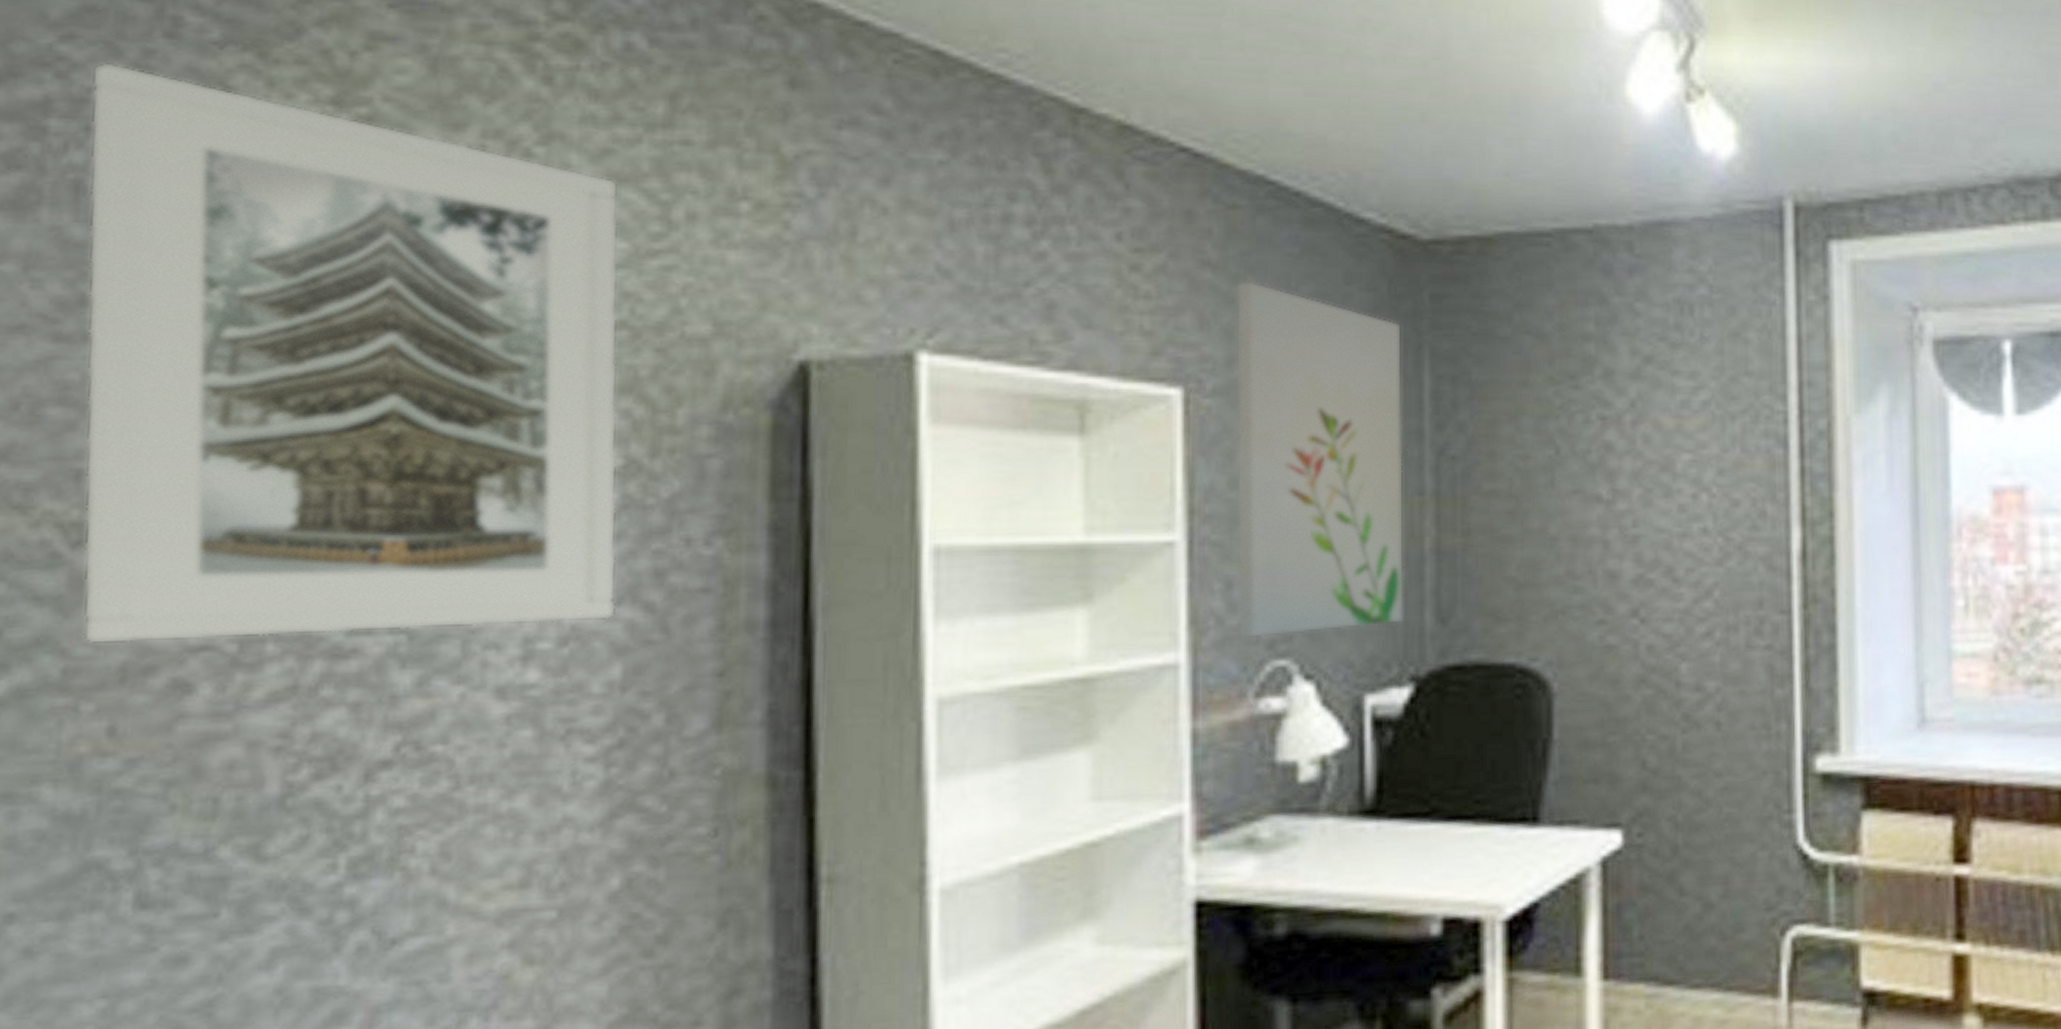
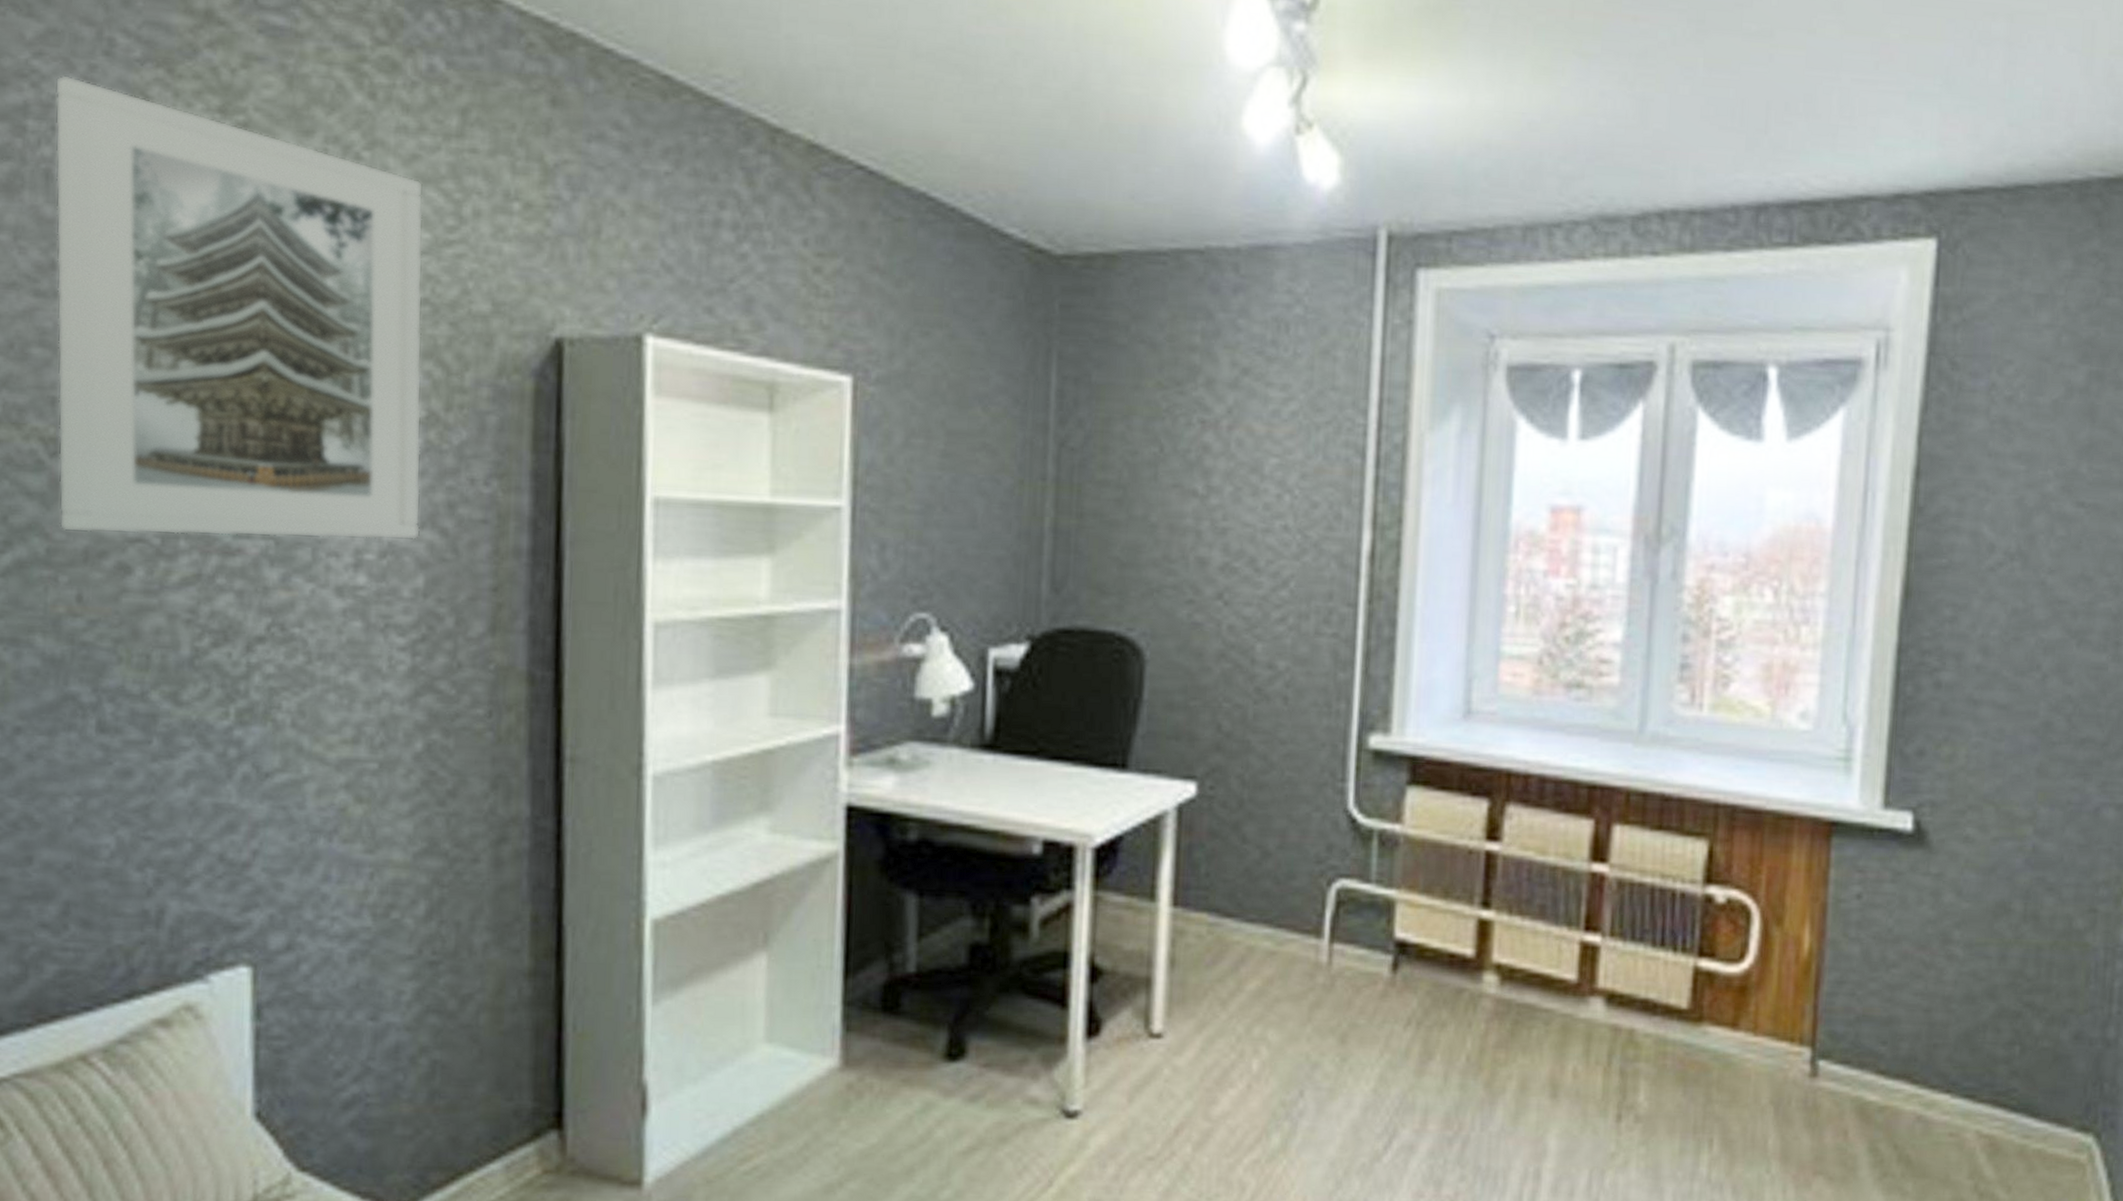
wall art: present [1235,281,1404,639] -> none [889,285,1035,593]

